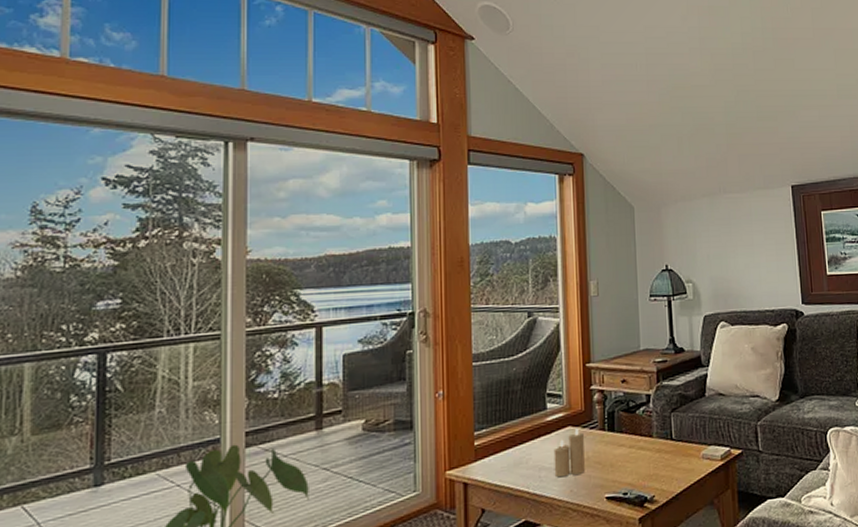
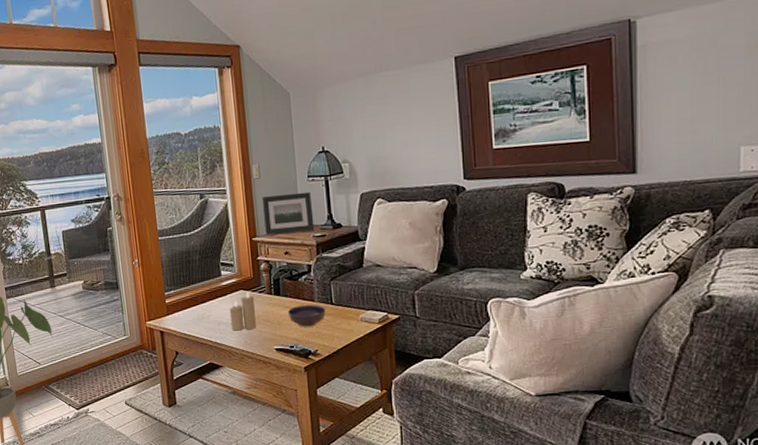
picture frame: none [600,312,655,361] -> present [262,191,315,236]
bowl: none [622,441,666,469] -> present [287,304,327,327]

